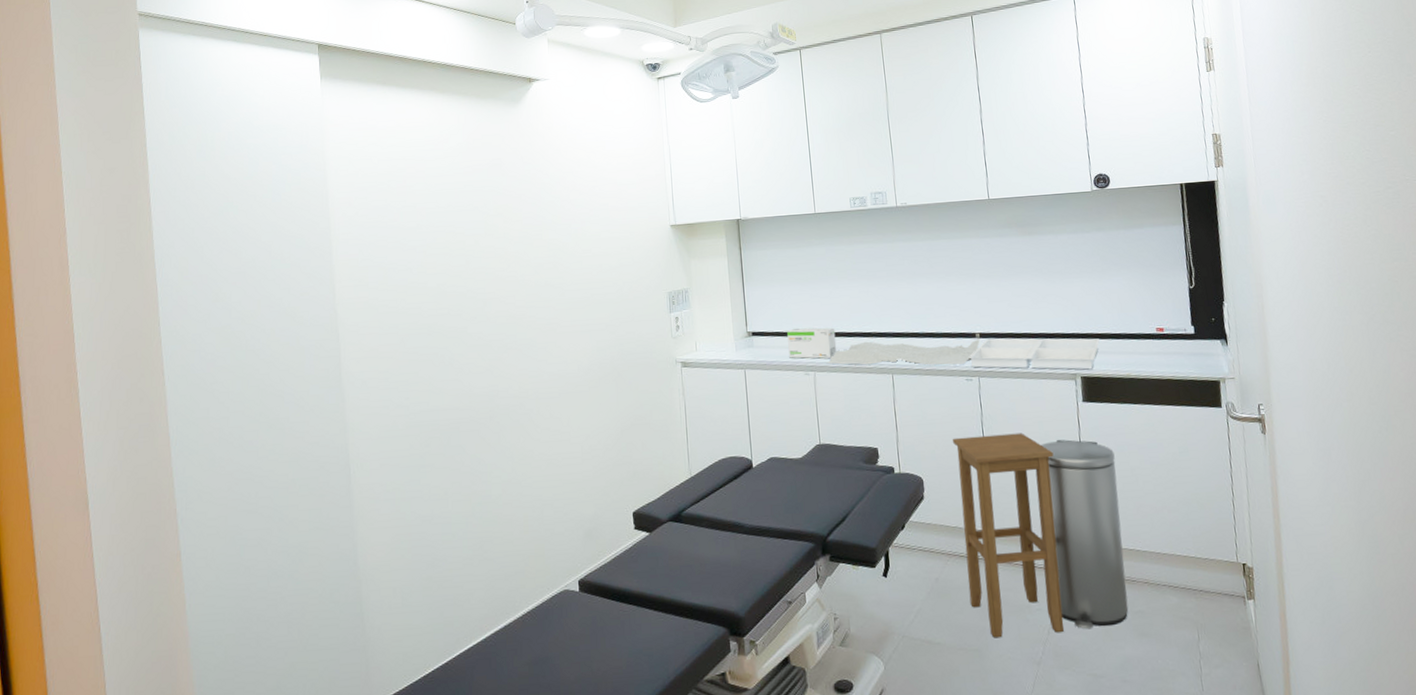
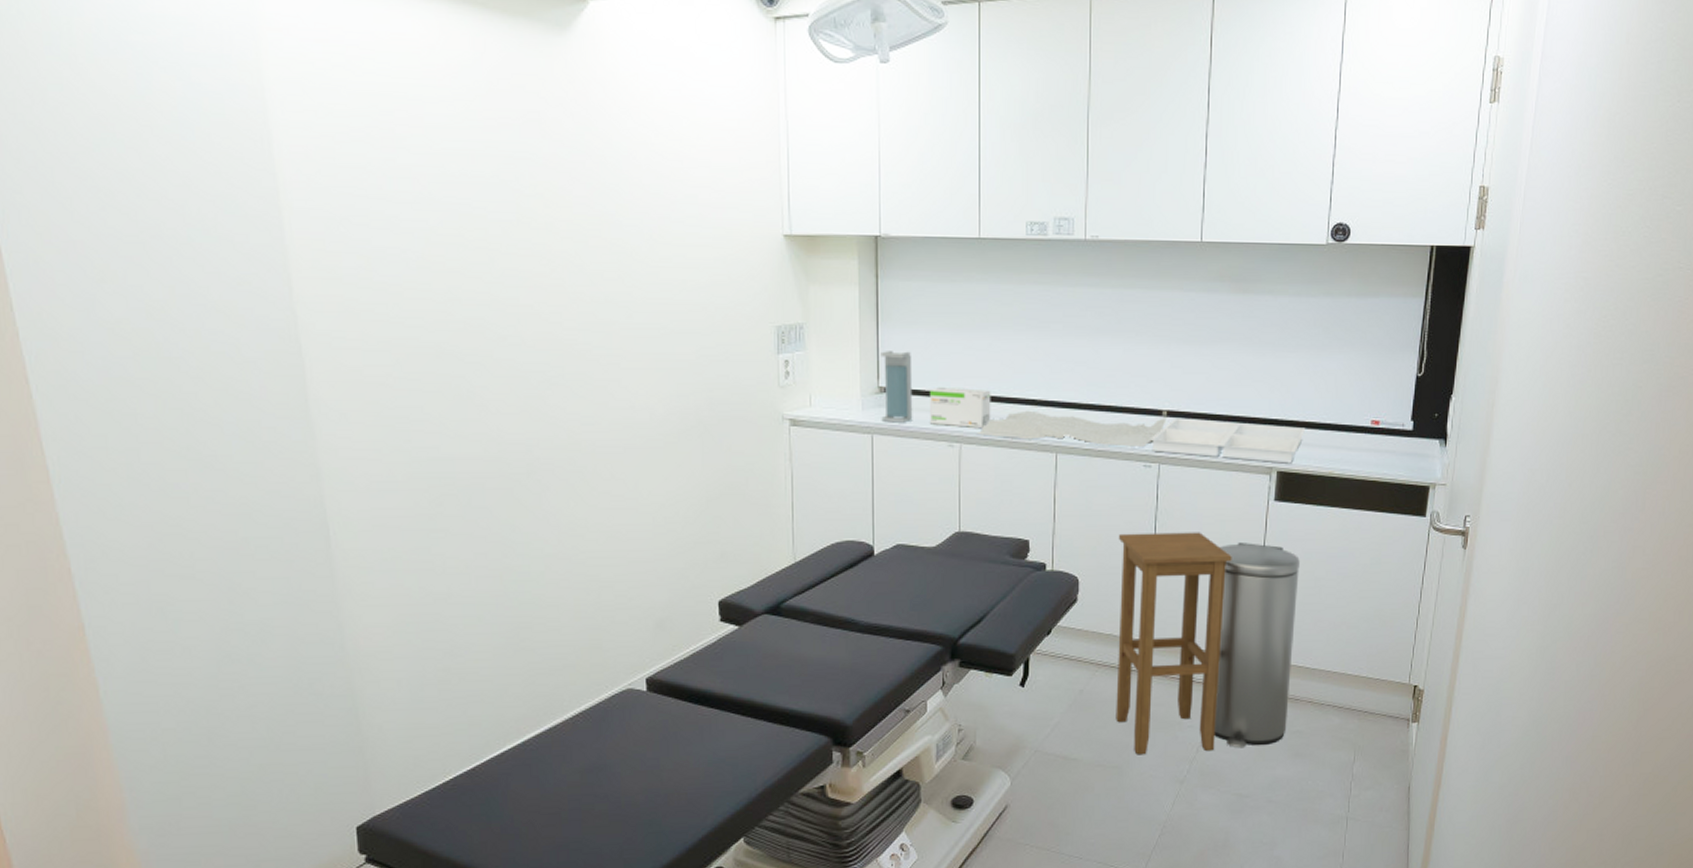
soap dispenser: none [747,302,776,360] -> present [880,351,913,423]

